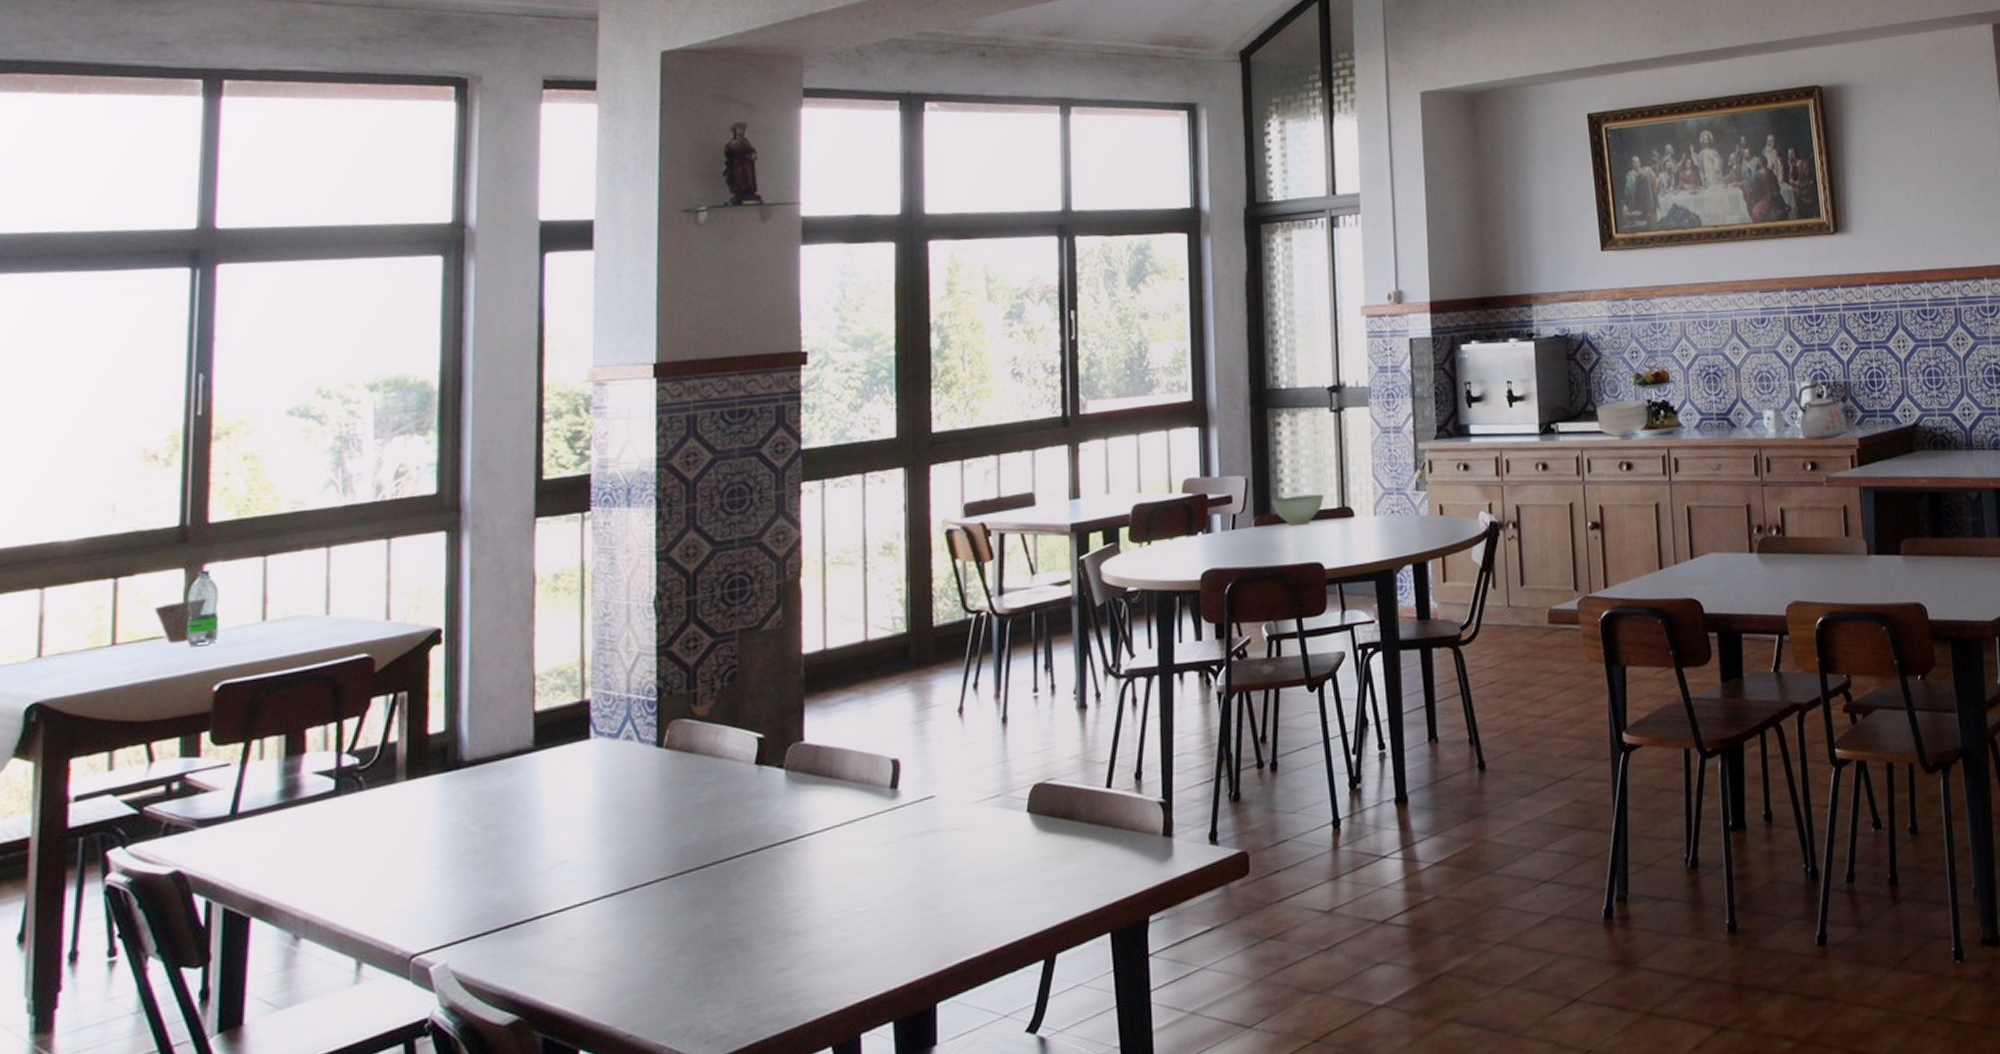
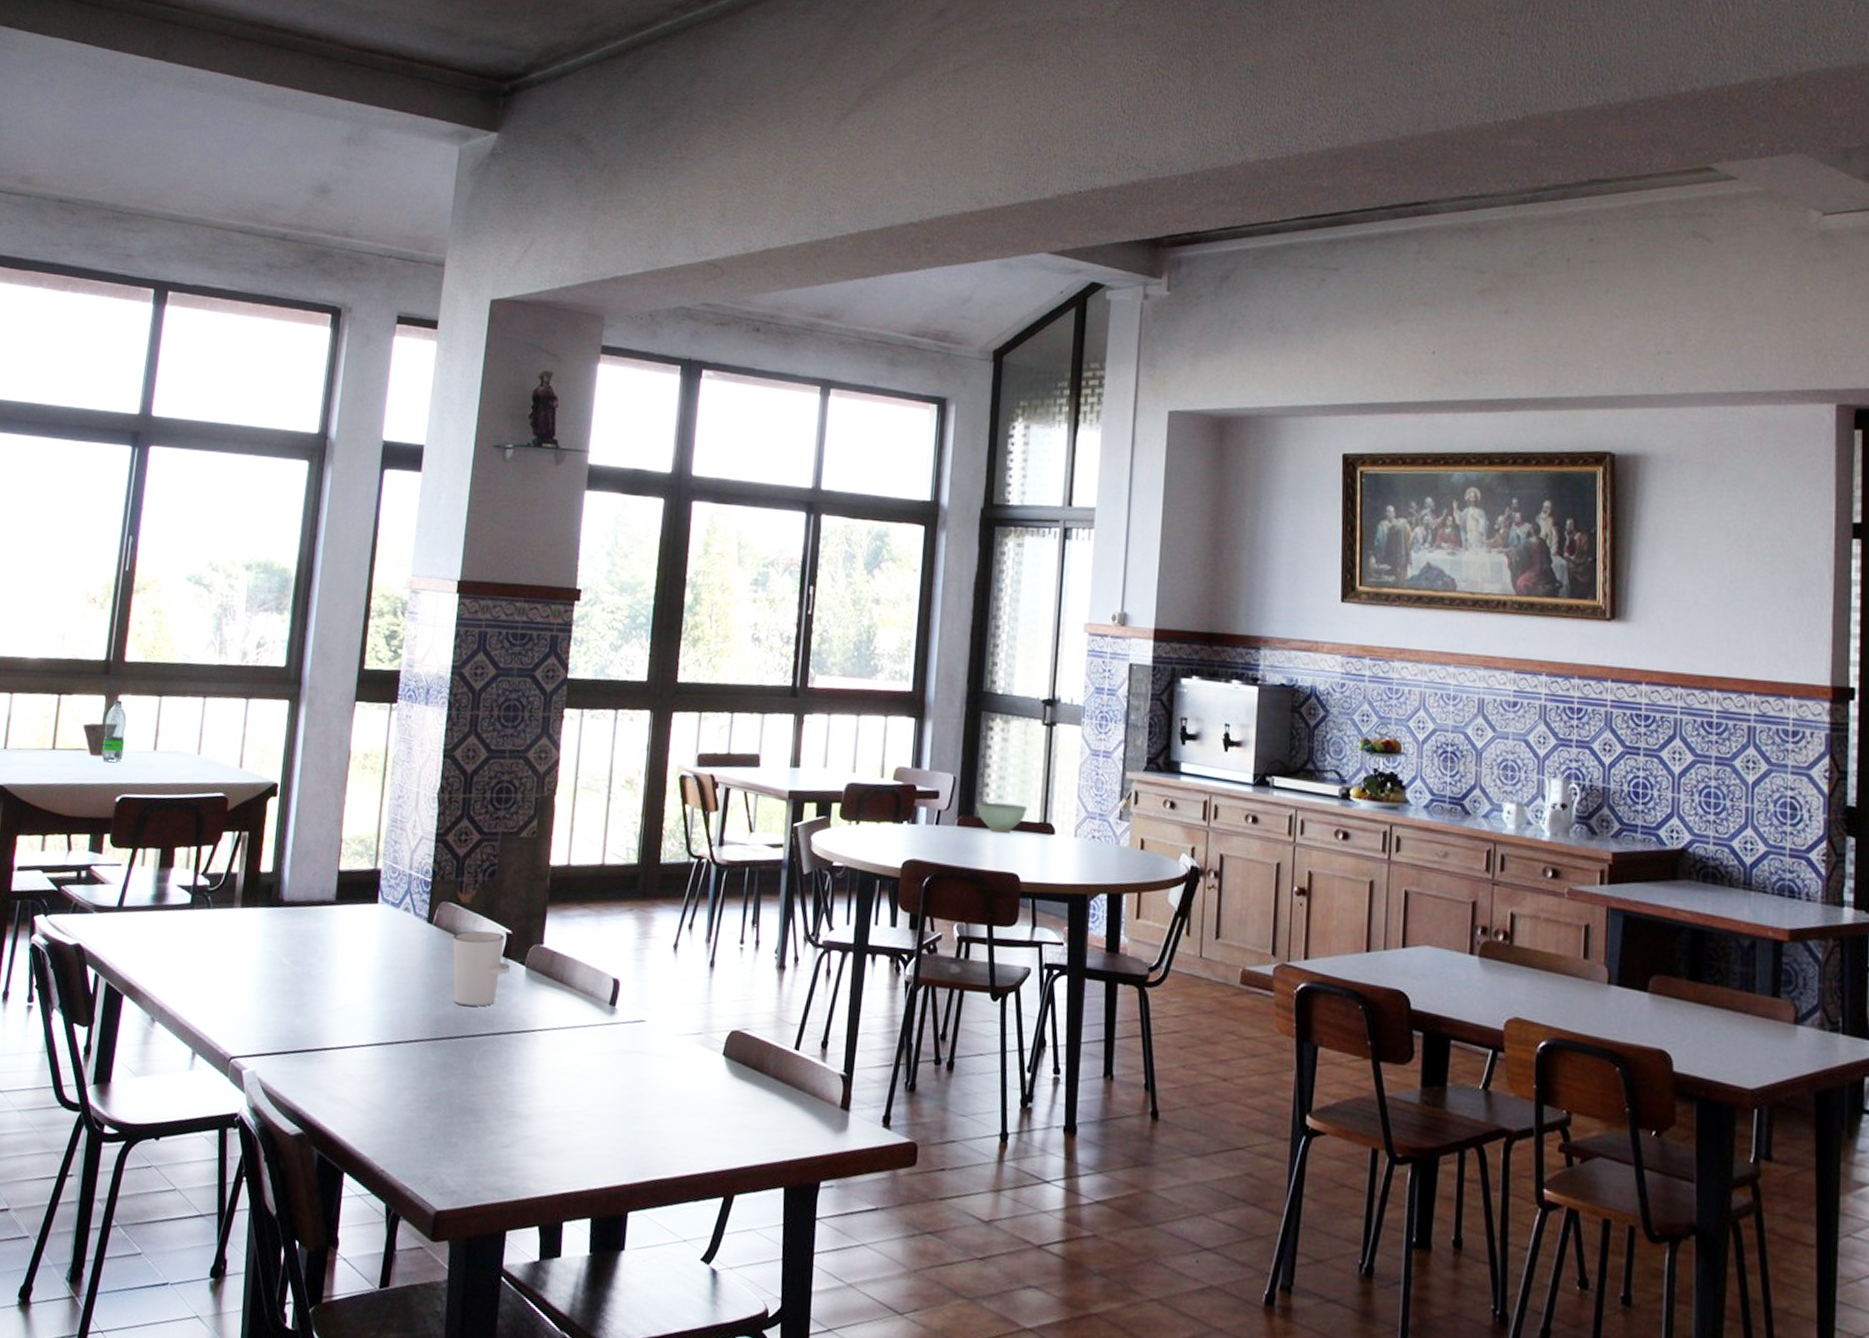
cup: none [691,739,765,829] -> present [452,930,510,1007]
bowl: present [1595,399,1648,438] -> none [1316,764,1373,804]
kettle: present [1797,381,1848,441] -> none [1543,782,1602,848]

